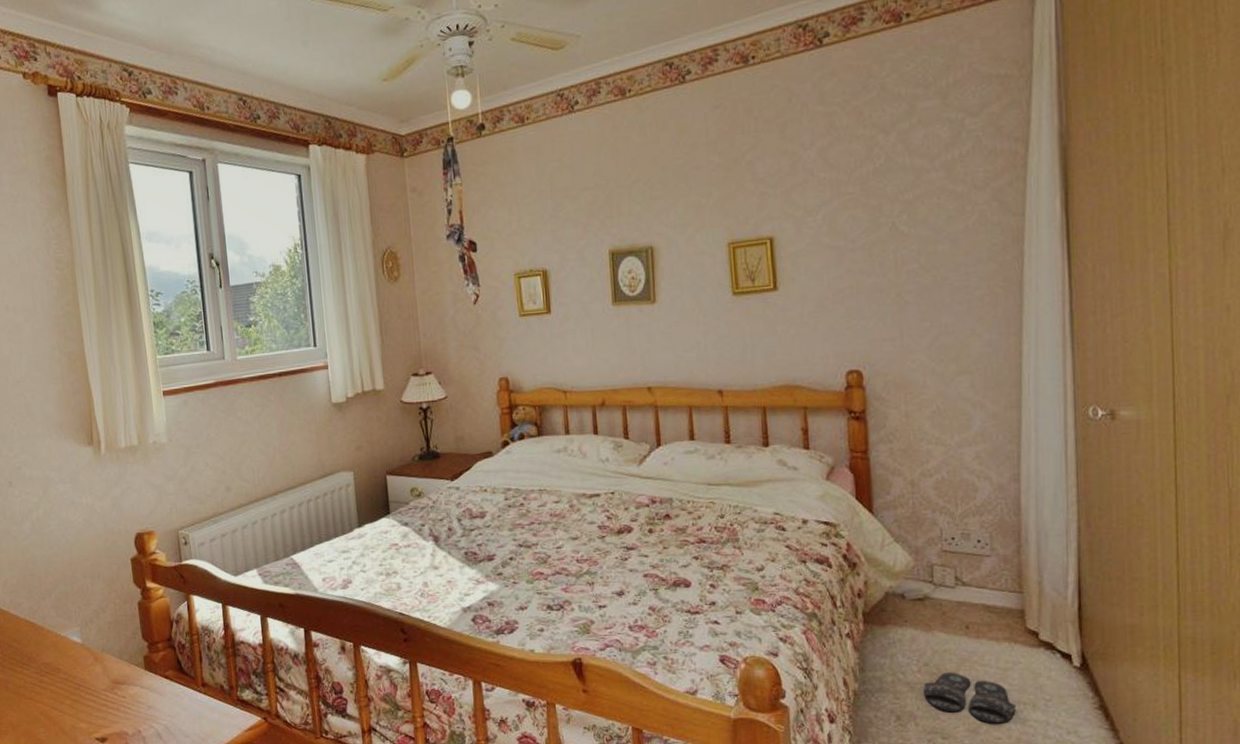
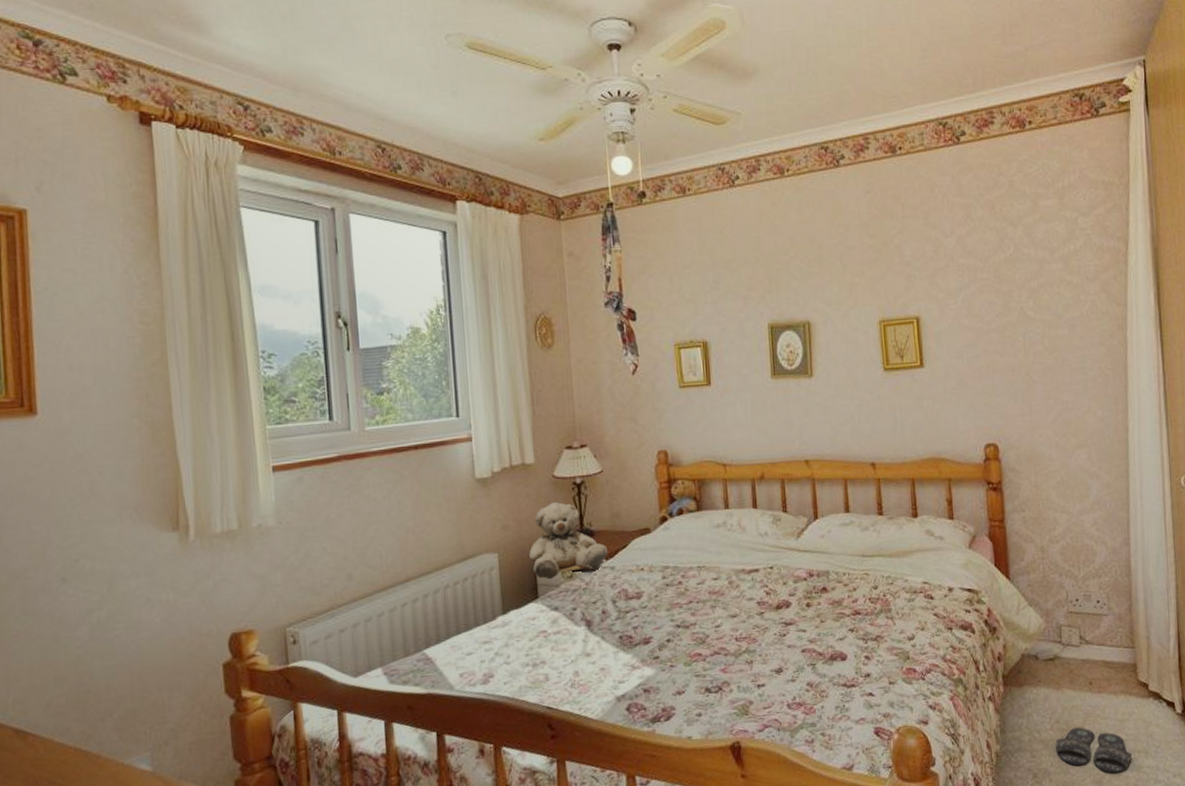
teddy bear: none [381,425,454,497] -> present [529,501,609,580]

